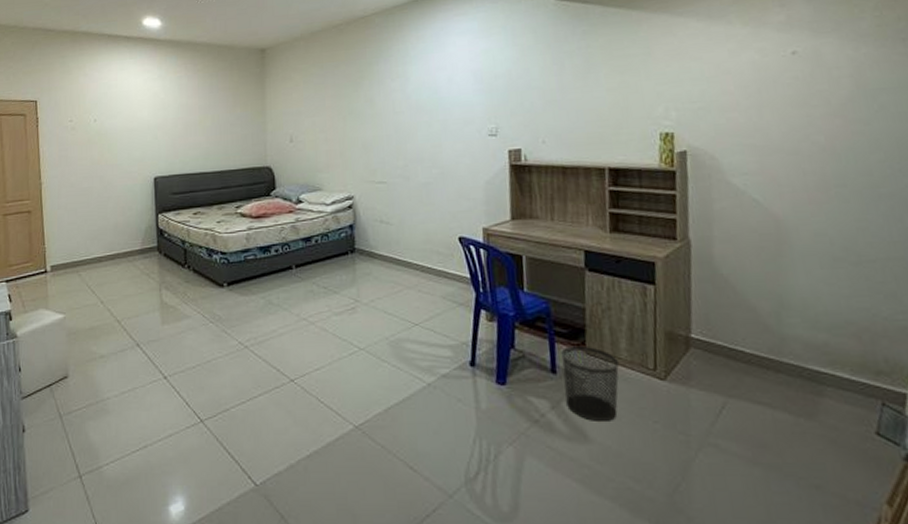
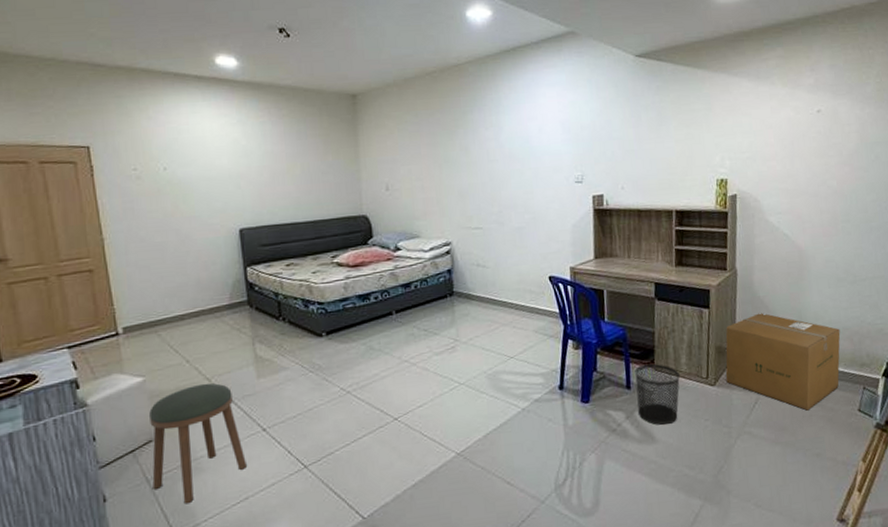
stool: none [64,325,147,445] -> present [149,383,246,504]
box: none [678,294,844,425] -> present [725,313,841,411]

